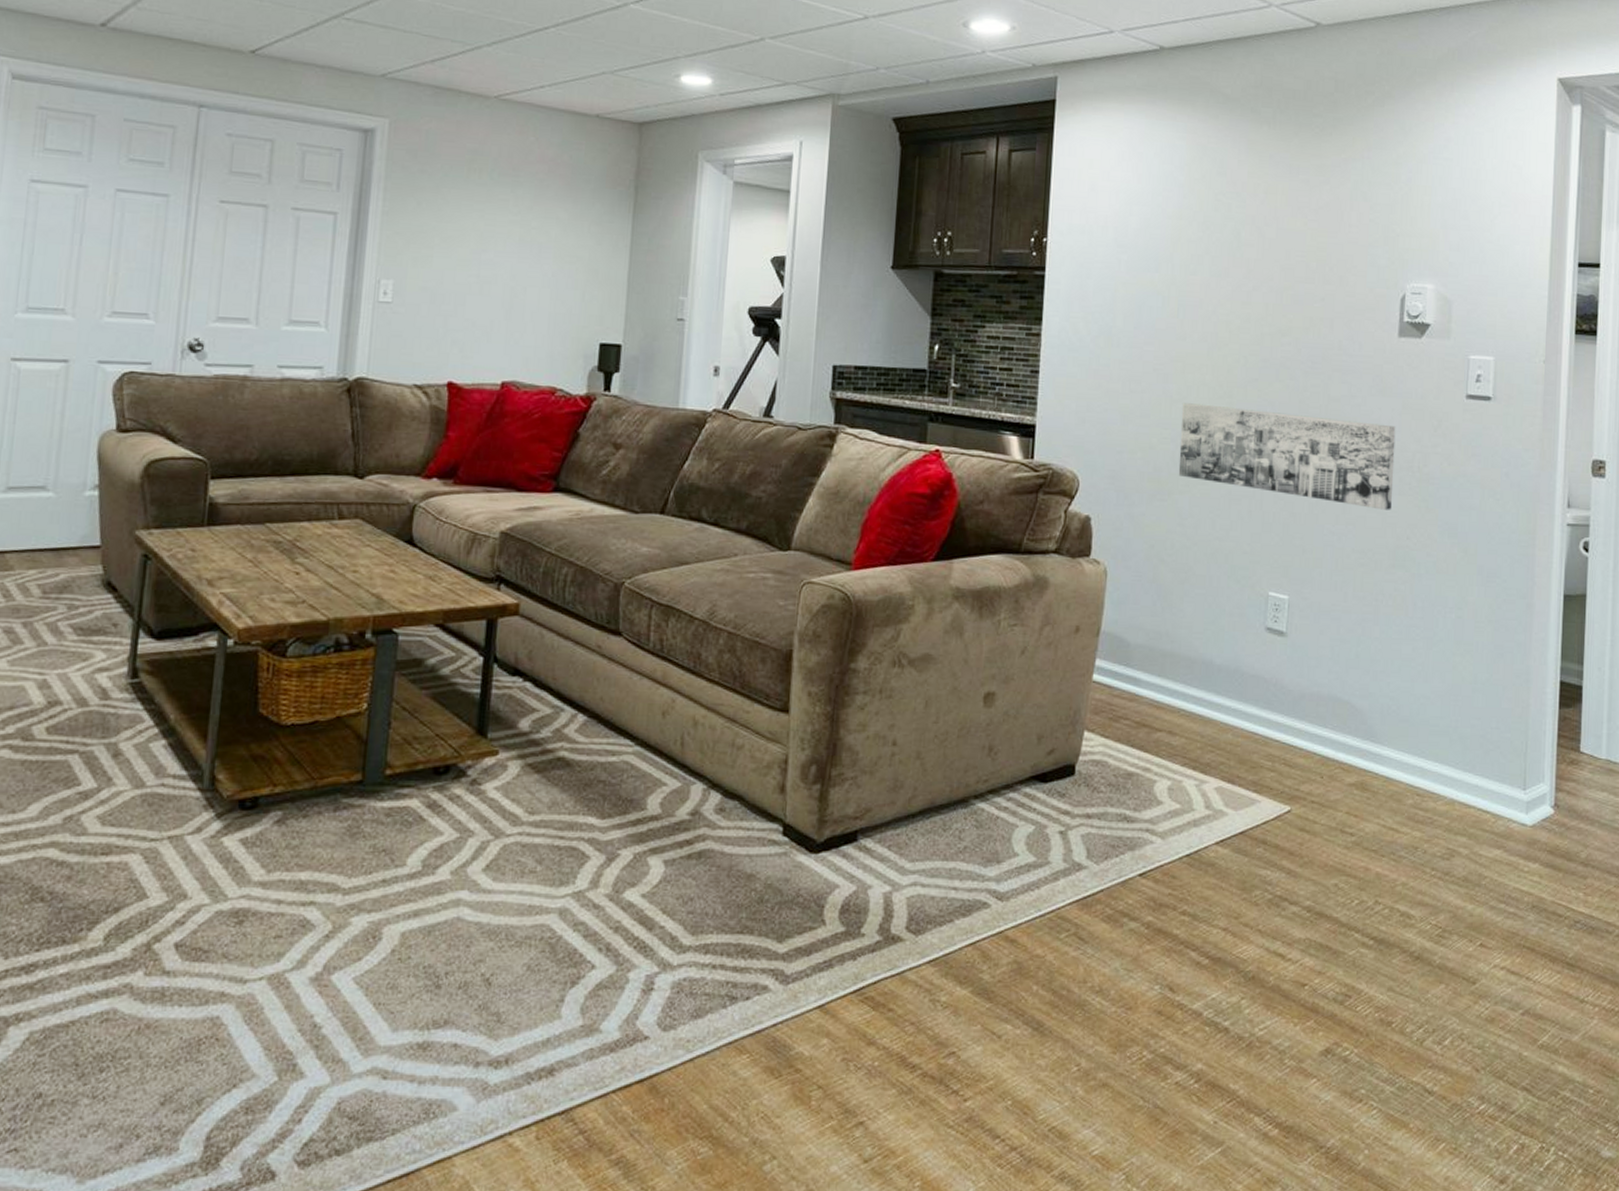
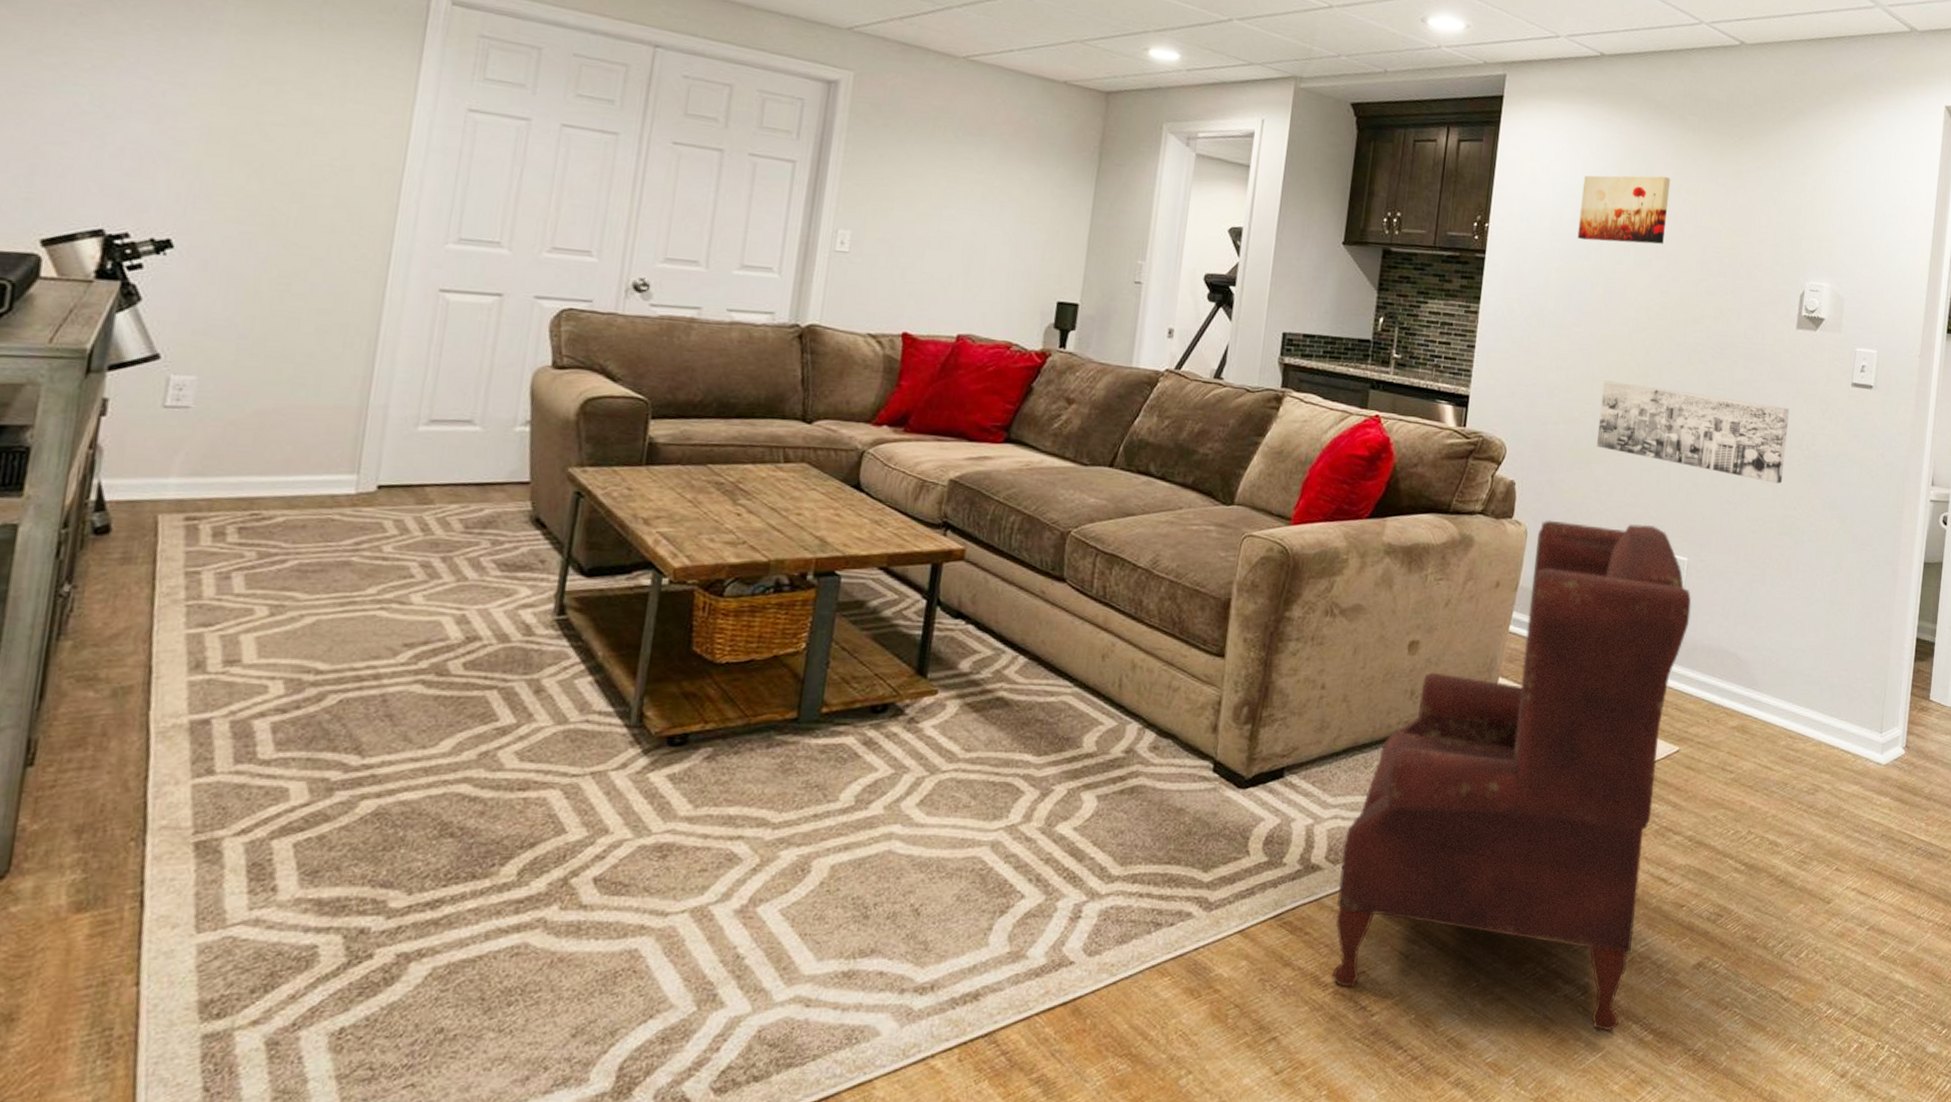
armchair: none [919,557,1296,1123] -> present [1332,520,1692,1030]
wall art: none [1145,176,1246,251] -> present [1577,175,1671,244]

